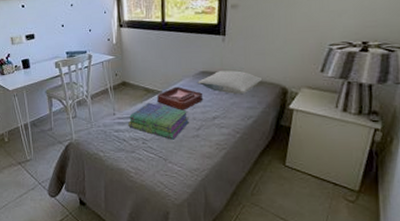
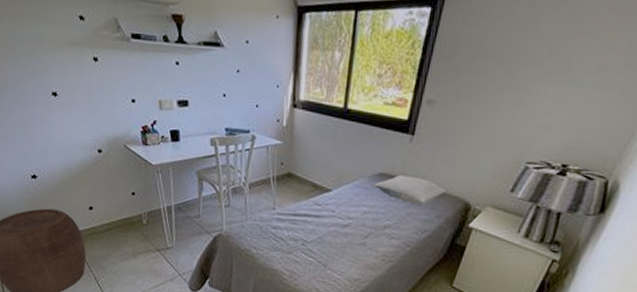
stack of books: present [128,102,189,140] -> none [288,200,358,245]
decorative tray: present [157,86,203,110] -> none [325,186,378,215]

